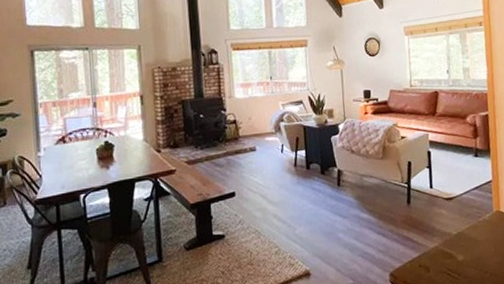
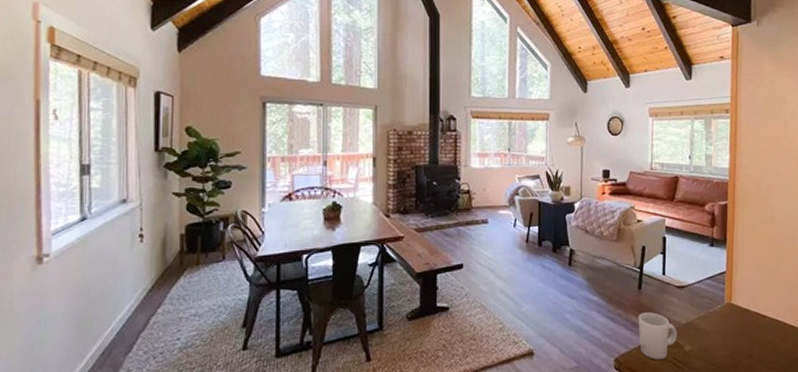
mug: none [409,225,449,272] -> present [638,312,677,360]

